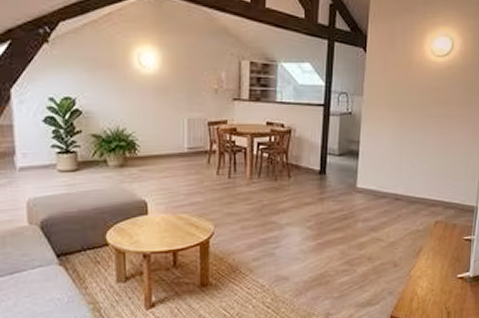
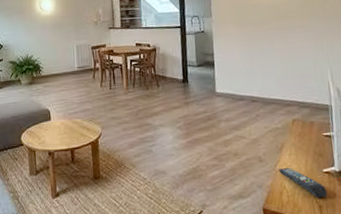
remote control: none [413,273,458,304] -> present [279,168,328,198]

